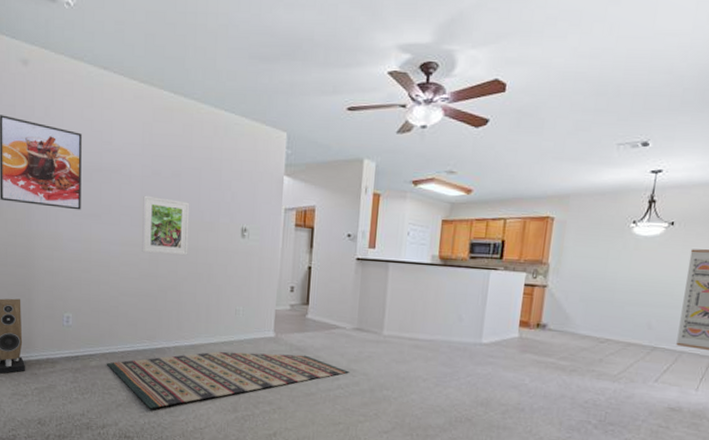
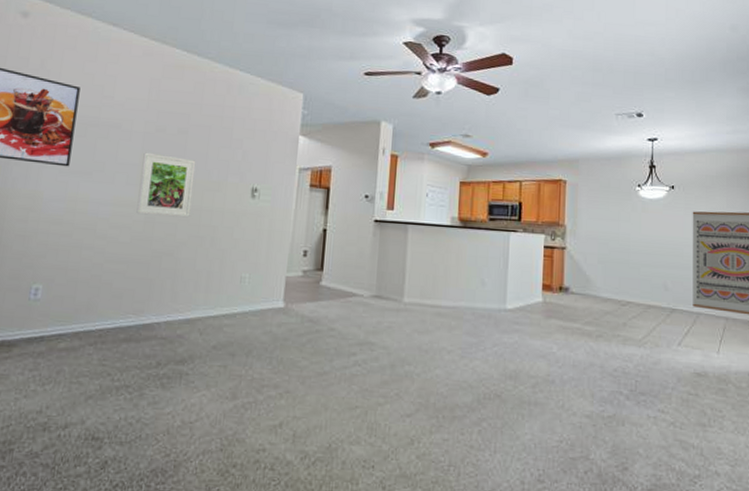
rug: present [106,351,350,409] -> none [78,326,368,400]

